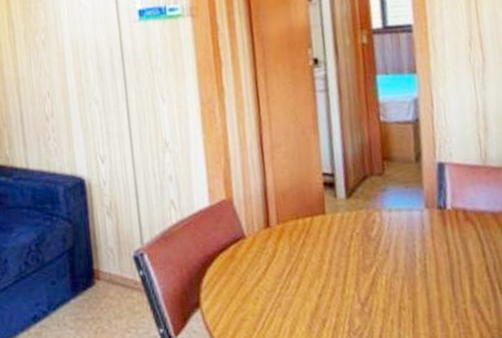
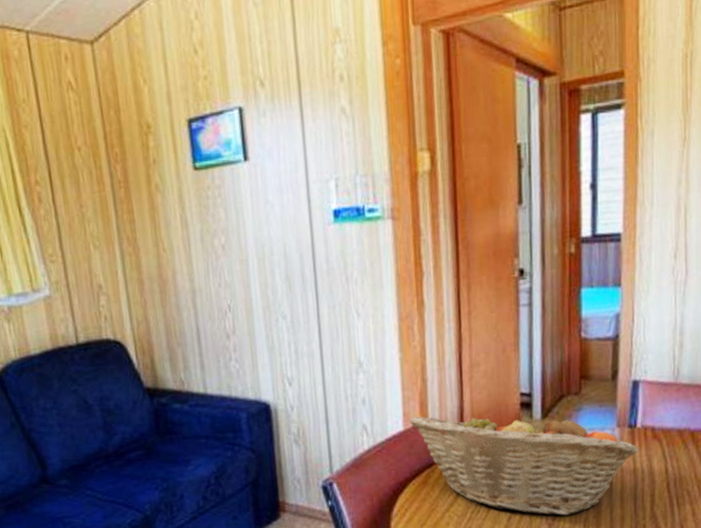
fruit basket: none [215,188,452,296] -> present [410,408,639,516]

